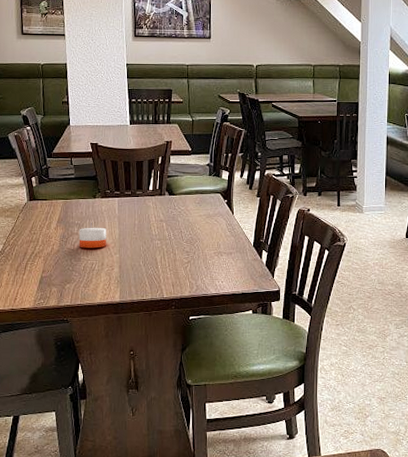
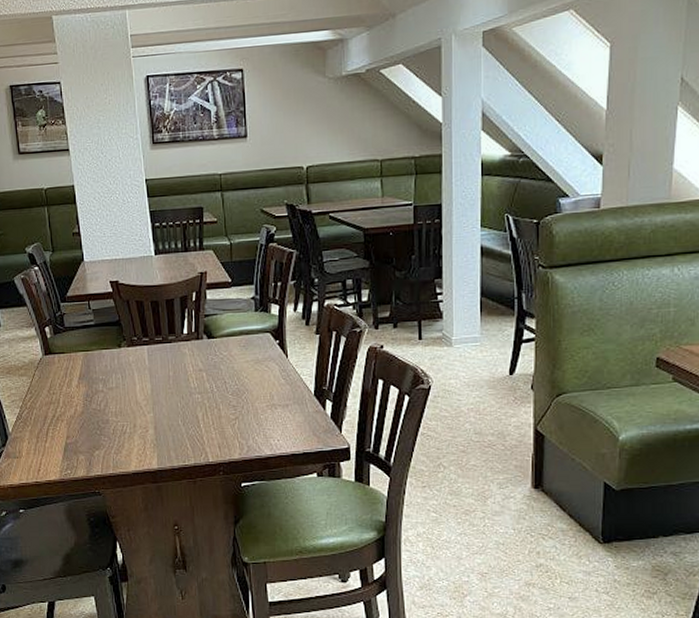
candle: present [79,223,107,248] -> none [104,377,137,408]

